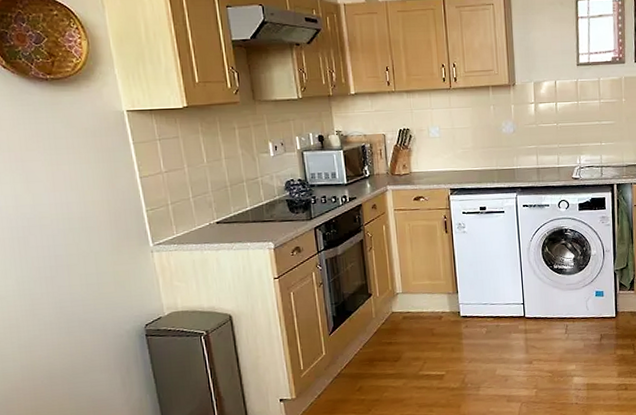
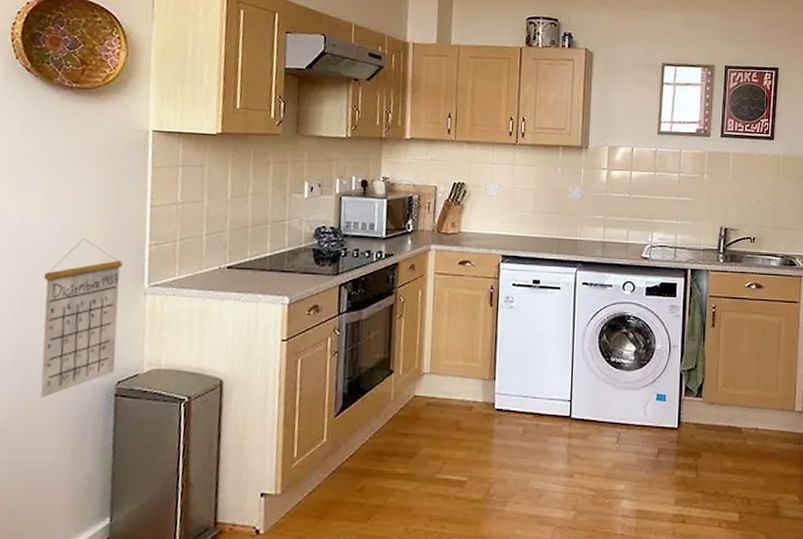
calendar: none [63,211,141,344] -> present [40,239,123,399]

